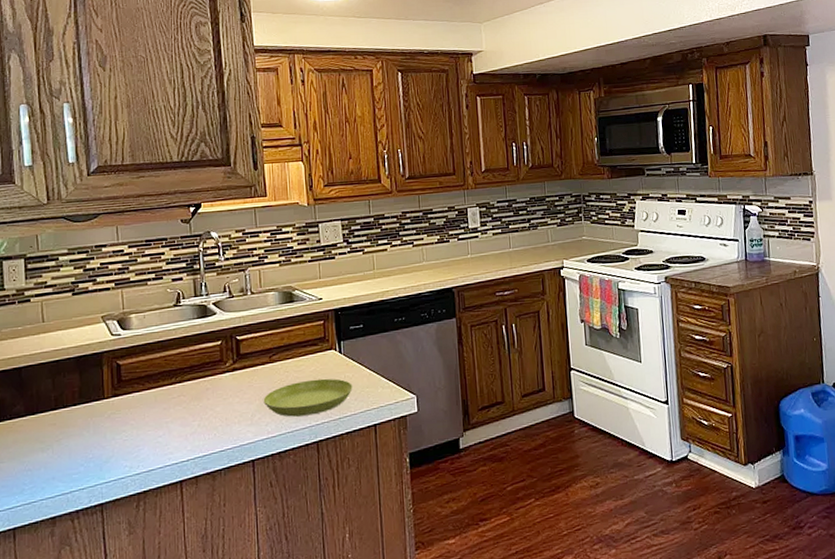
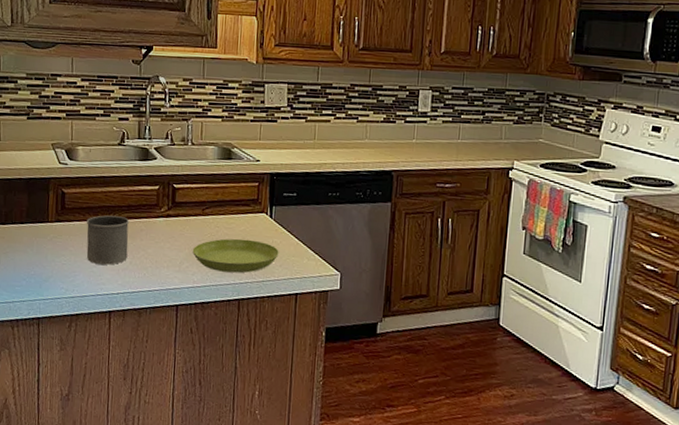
mug: none [146,379,195,434] -> present [86,215,130,265]

